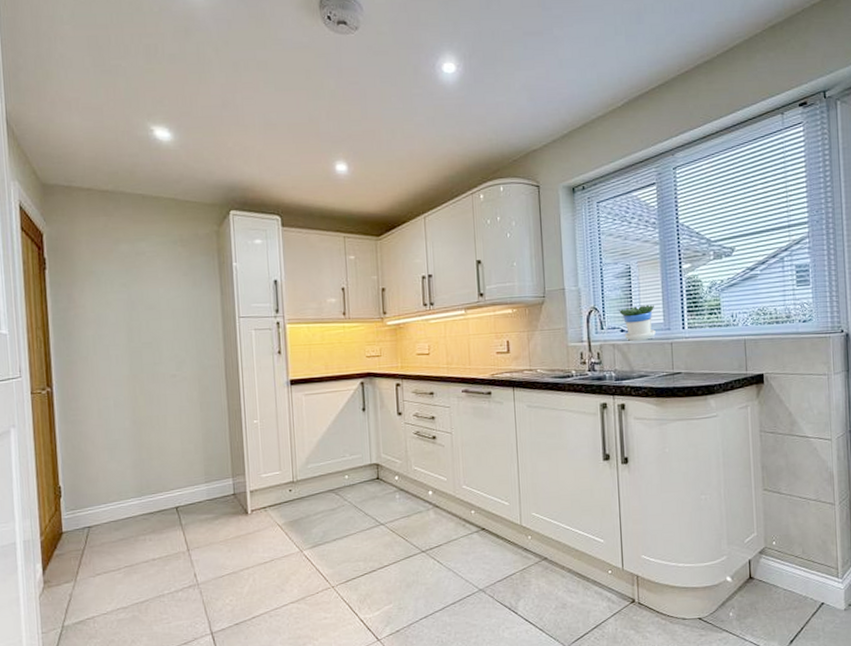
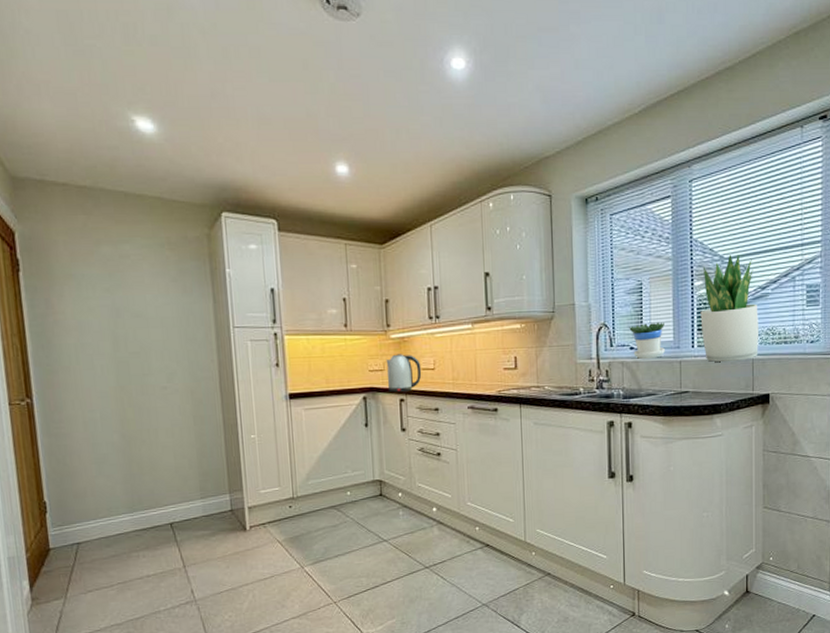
kettle: none [382,340,417,377] -> present [386,354,422,392]
planter: none [690,237,750,344] -> present [700,255,758,363]

